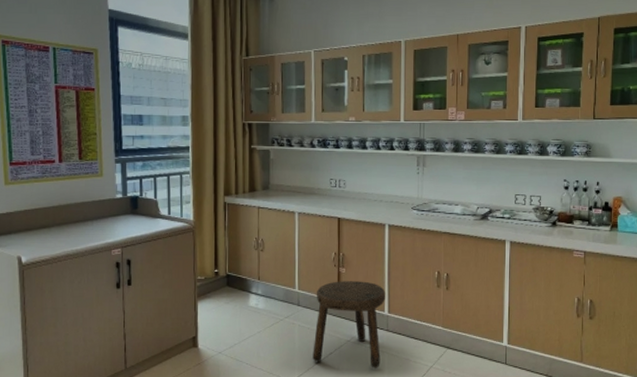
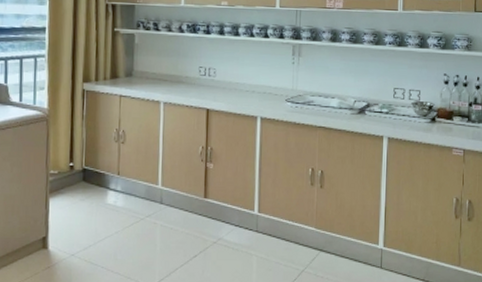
stool: present [313,281,386,368] -> none [175,177,256,273]

